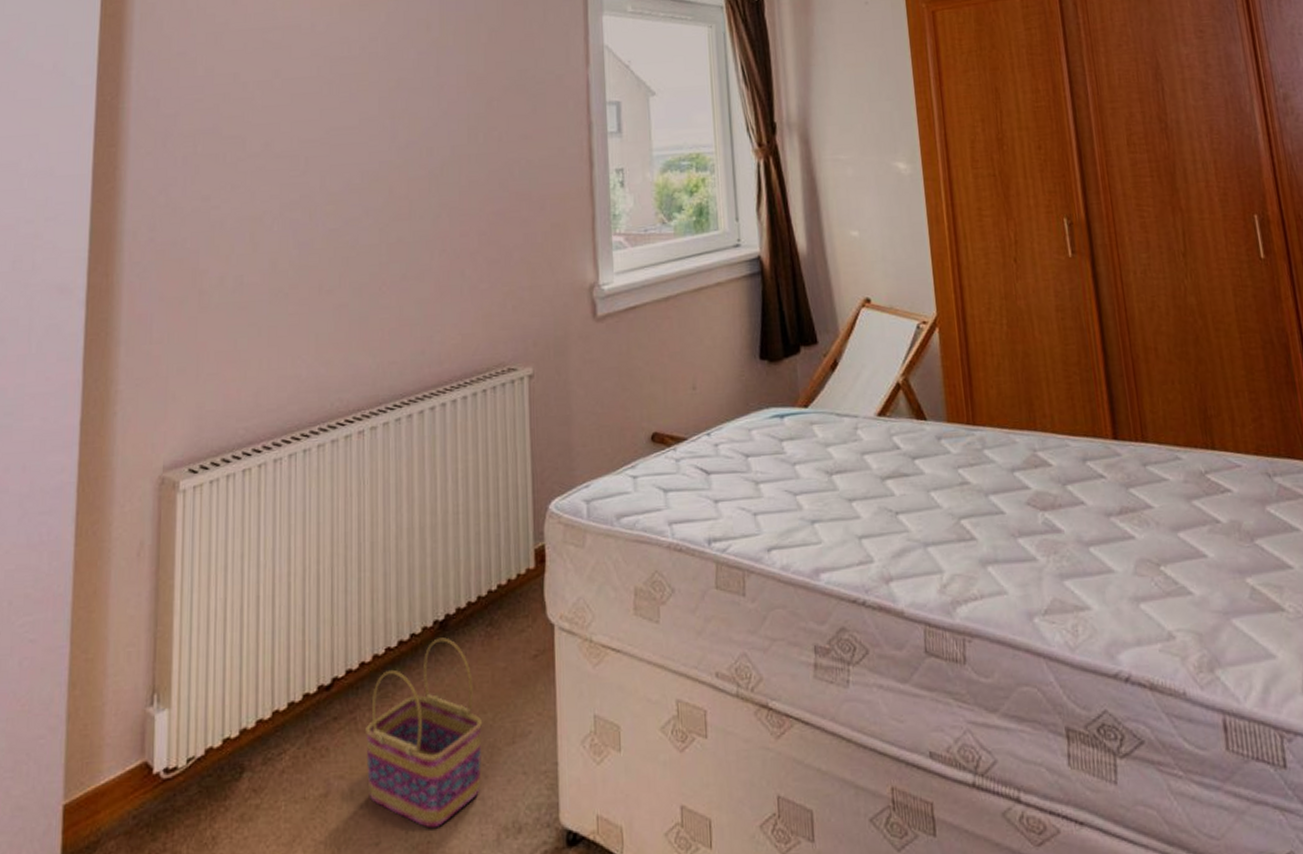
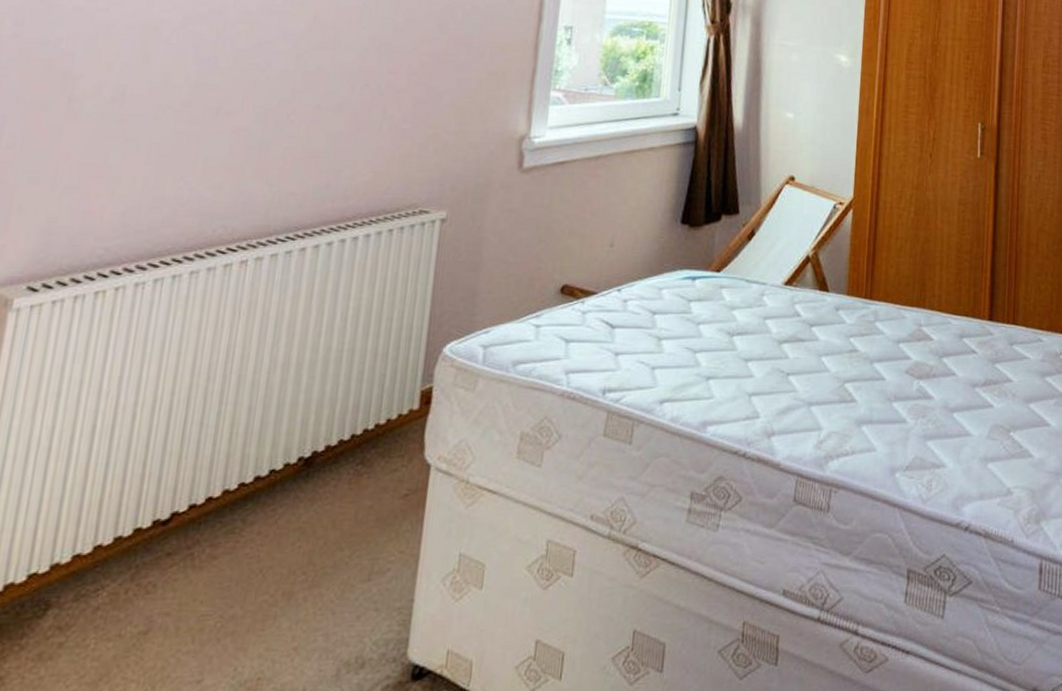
basket: present [364,637,482,829] -> none [196,474,337,665]

